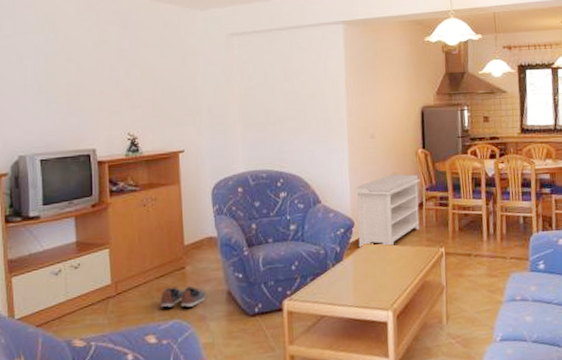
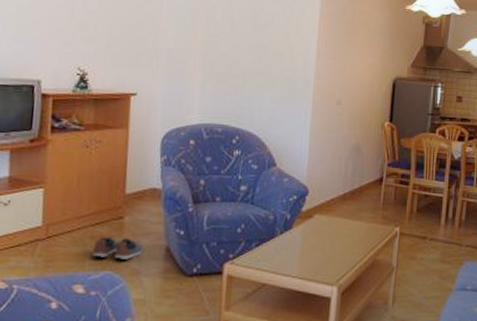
bench: present [355,174,420,248] -> none [310,145,383,221]

